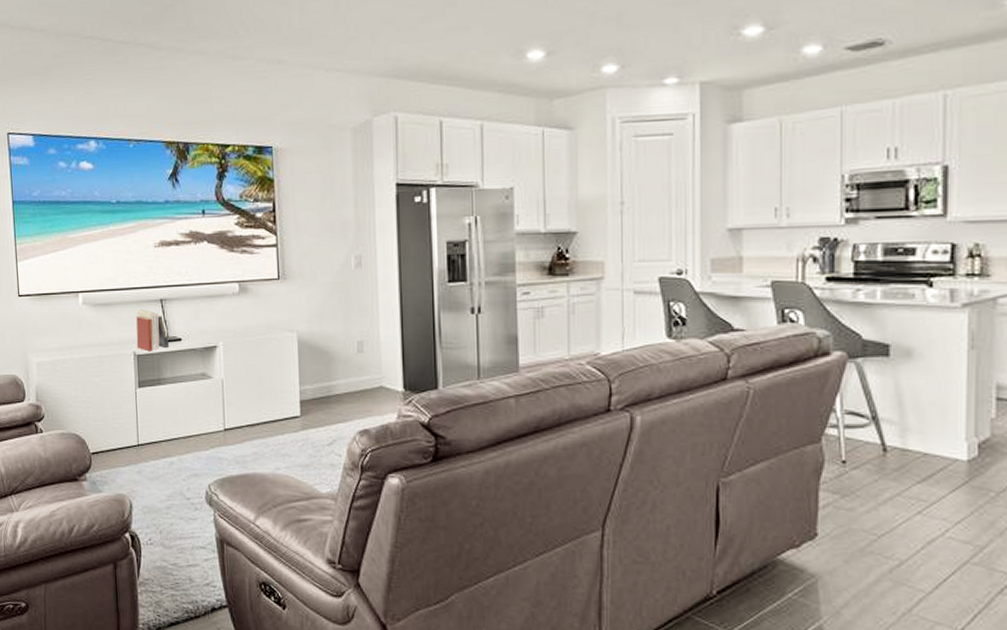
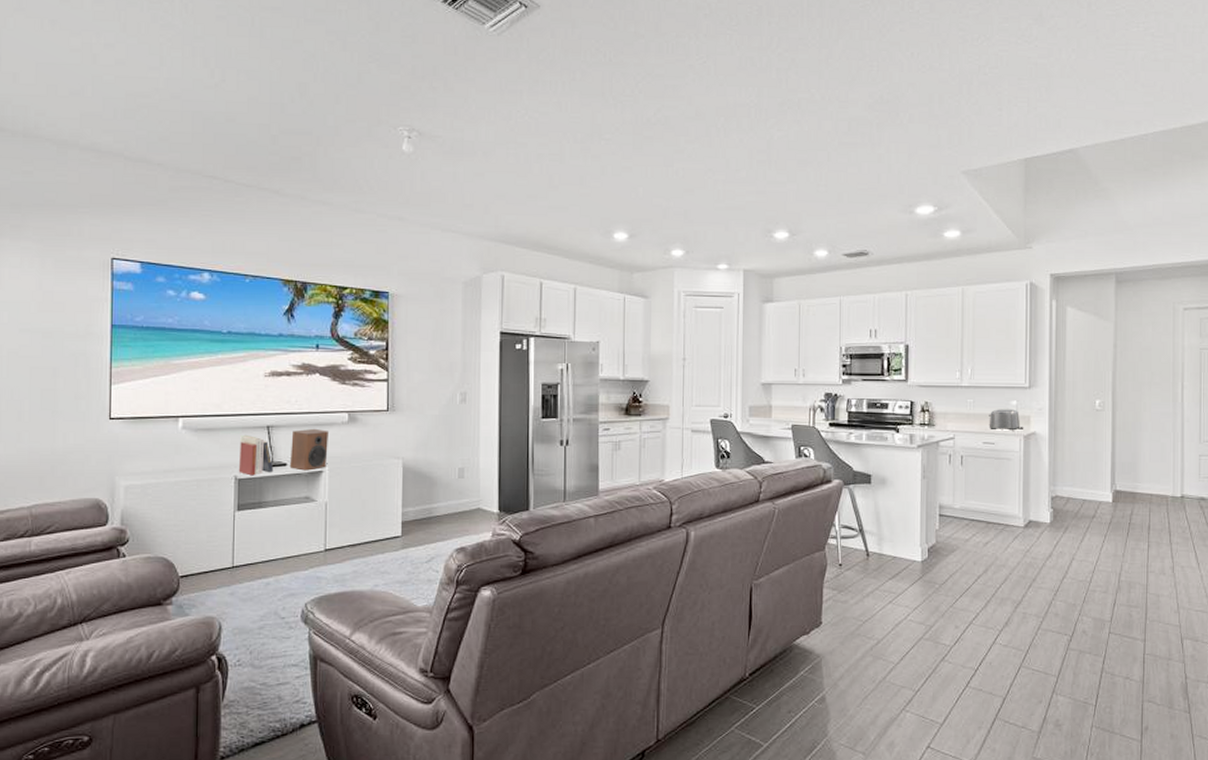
speaker: none [184,300,221,346] -> present [289,428,328,471]

